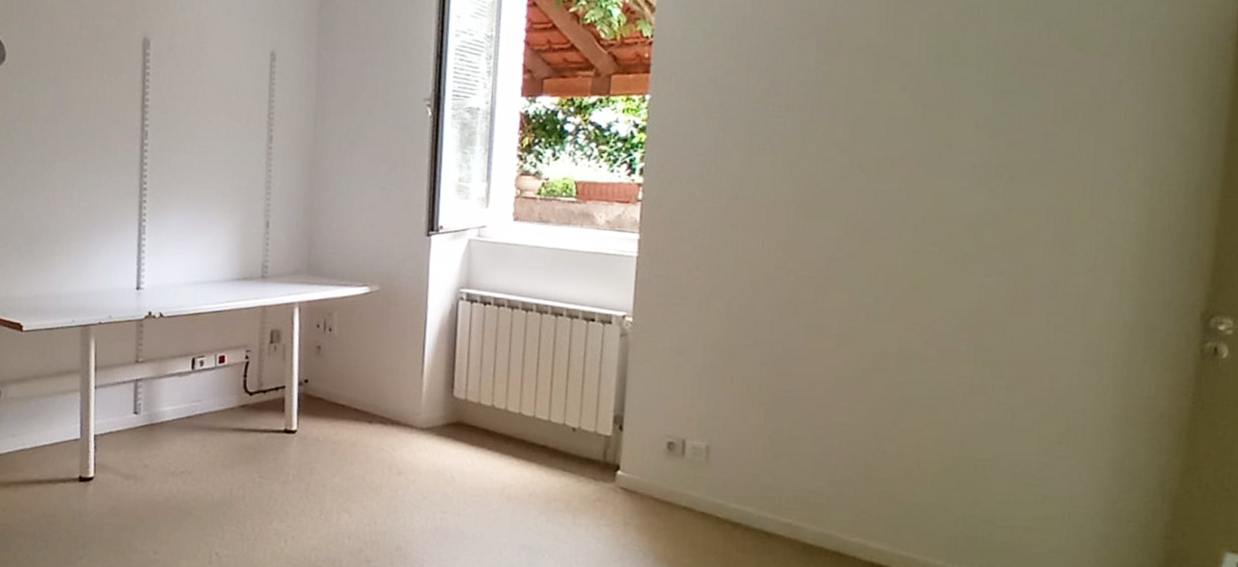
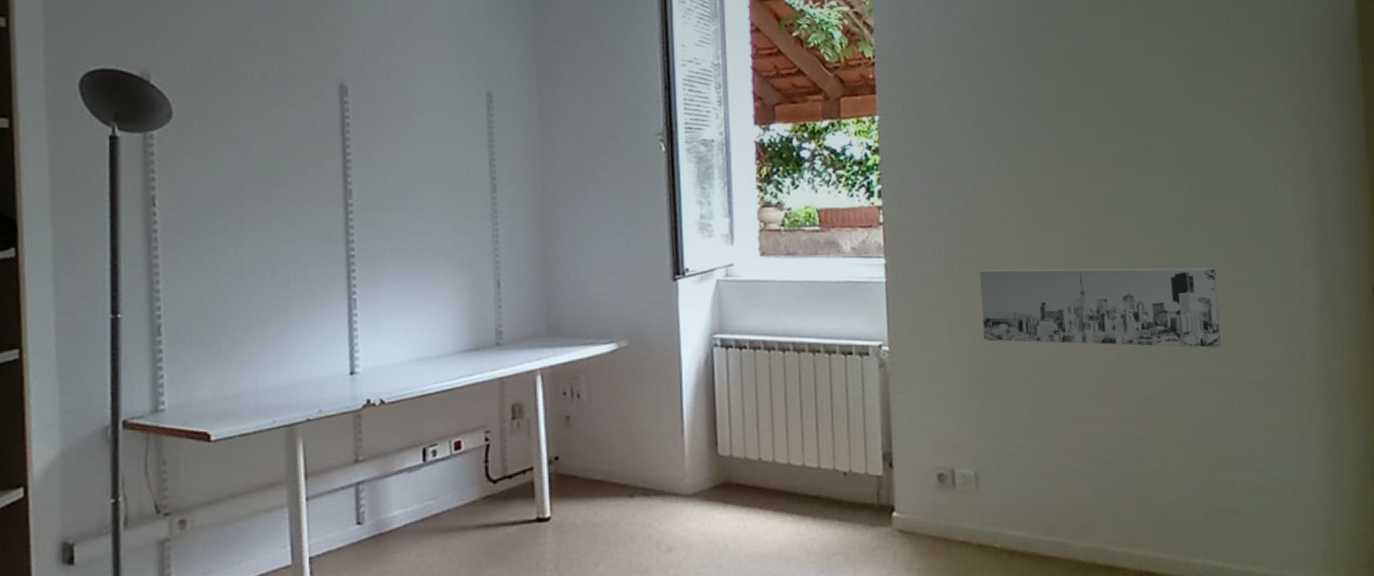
wall art: none [733,255,1008,358] -> present [980,267,1222,348]

